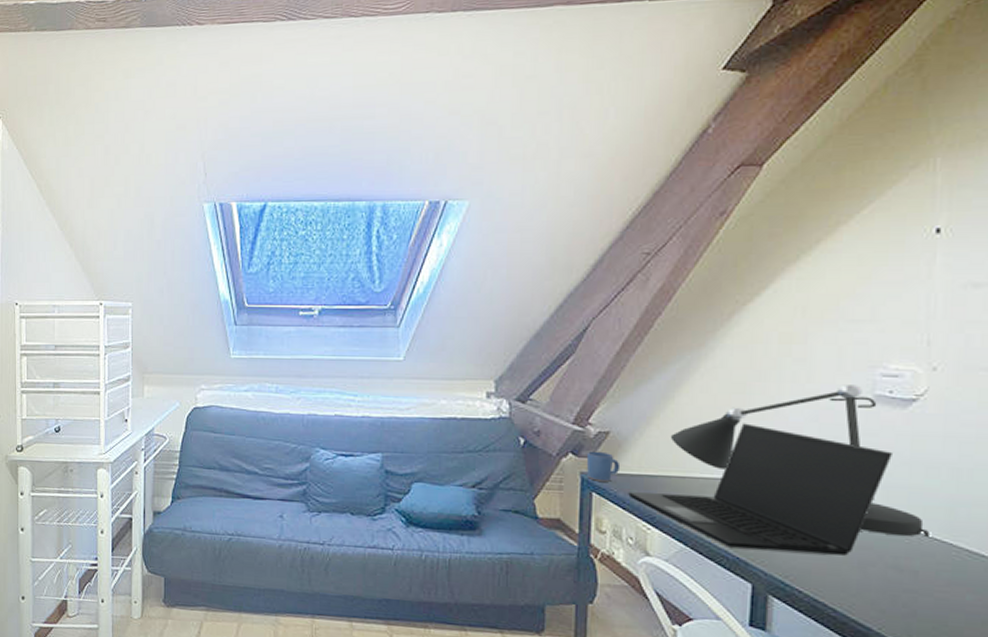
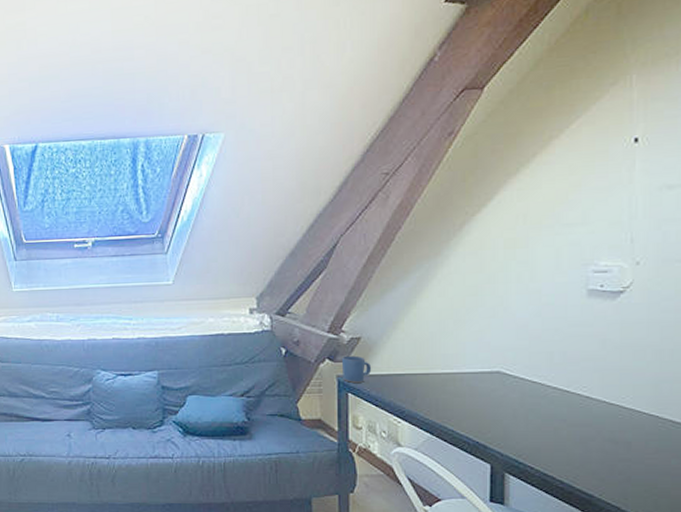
laptop: present [628,423,892,556] -> none [380,322,605,433]
desk lamp: present [670,384,930,537] -> none [414,281,639,412]

